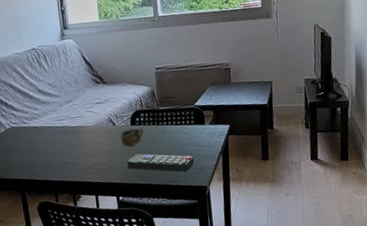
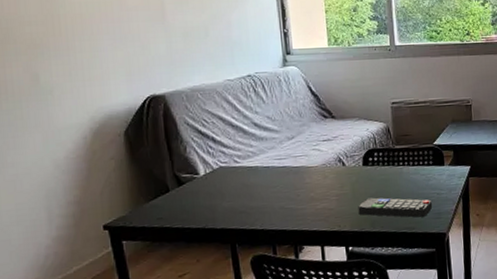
cup: present [119,127,144,148] -> none [350,167,378,191]

